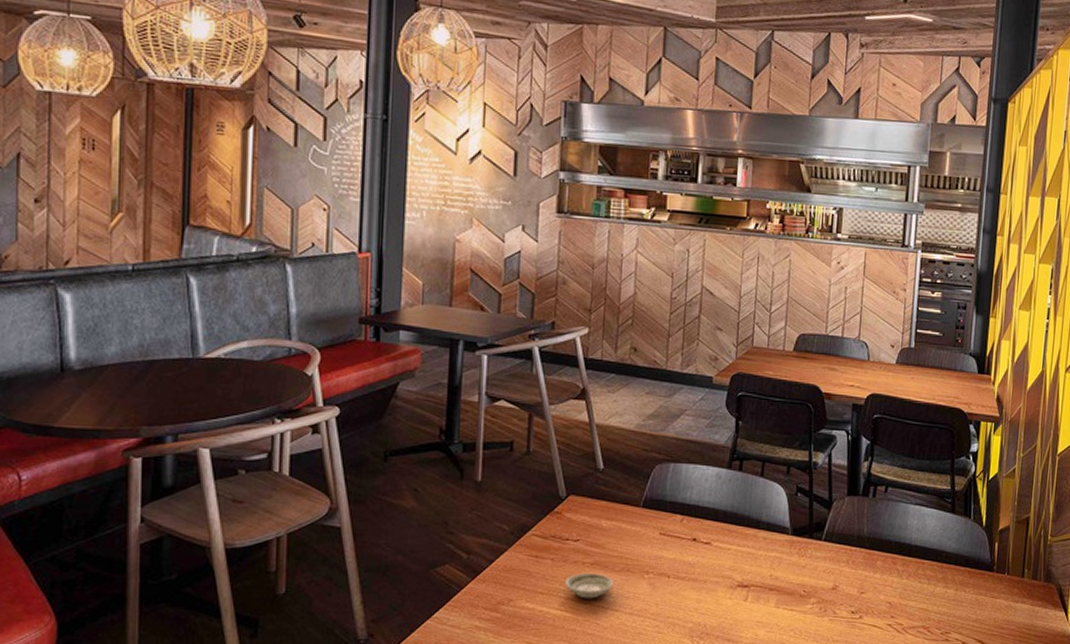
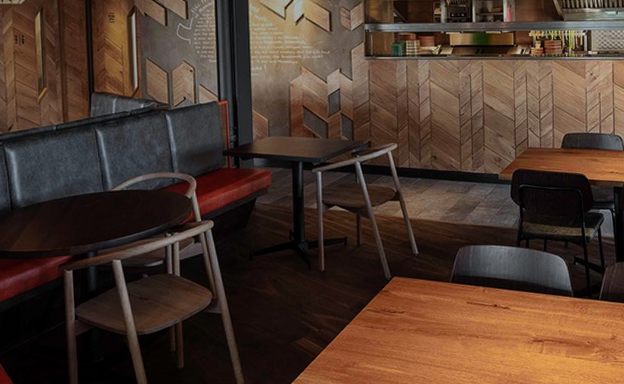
saucer: present [565,572,614,599] -> none [396,337,434,359]

